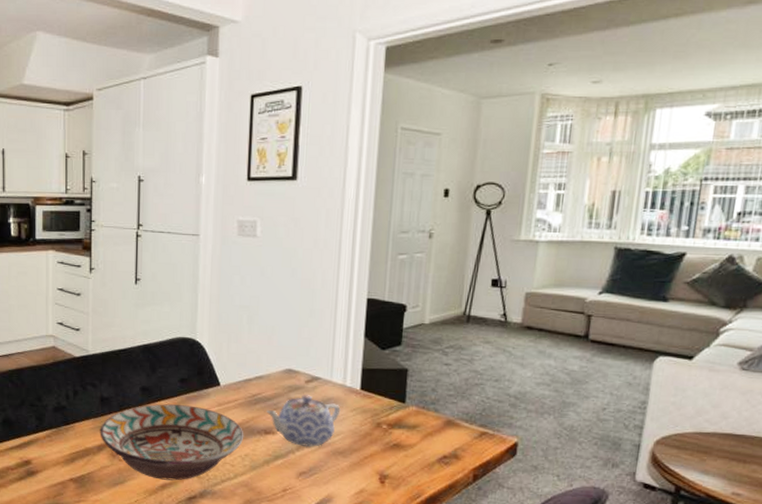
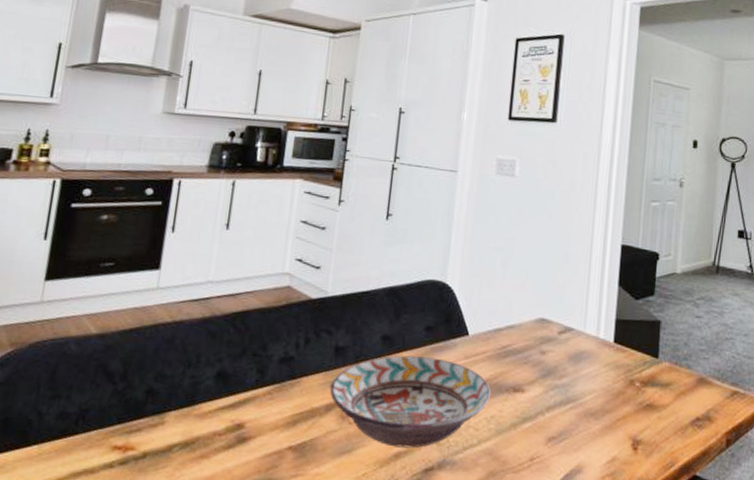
teapot: present [266,395,341,448] -> none [516,347,594,408]

